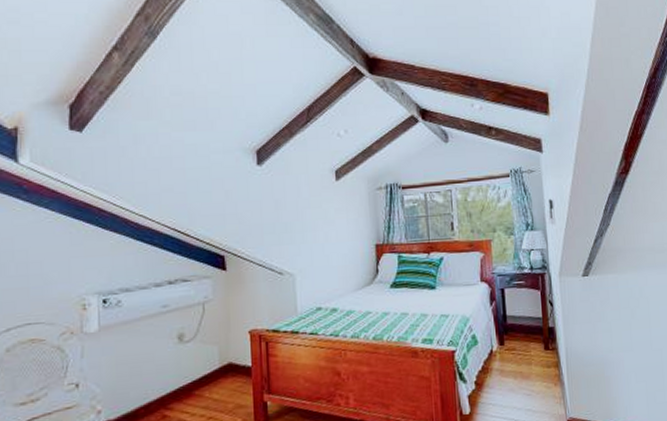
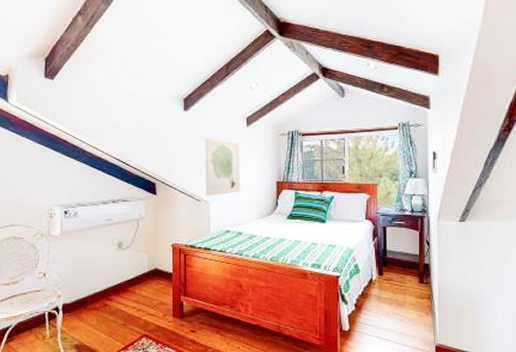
wall art: none [286,197,333,267] -> present [206,138,241,196]

